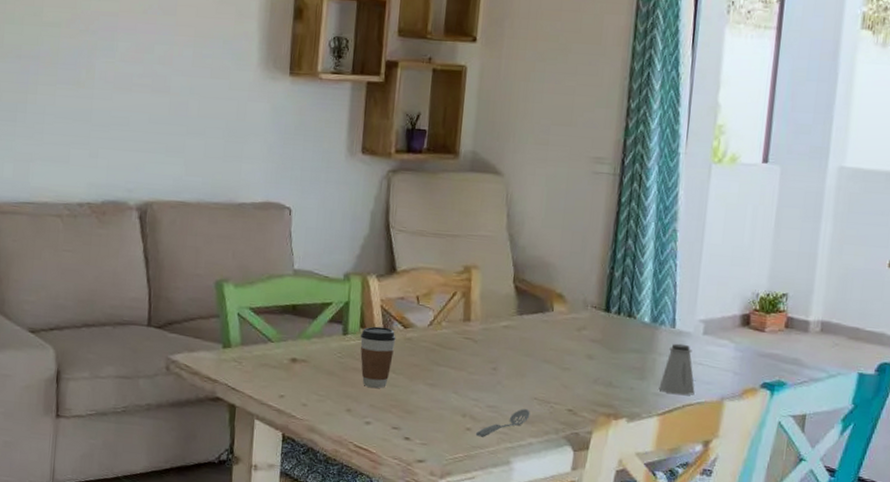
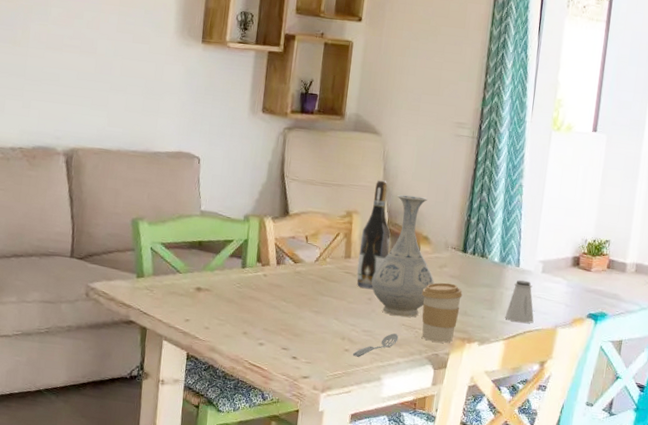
coffee cup: present [360,326,396,389] -> none [256,261,287,315]
wine bottle: none [478,228,518,358] -> present [357,180,391,290]
vase: none [496,245,572,390] -> present [371,194,435,317]
coffee cup: none [556,348,607,420] -> present [421,282,463,343]

